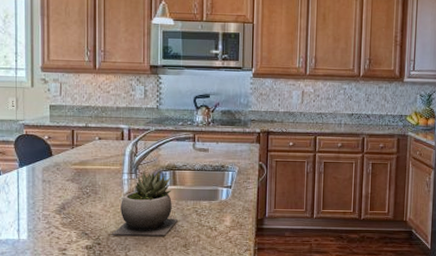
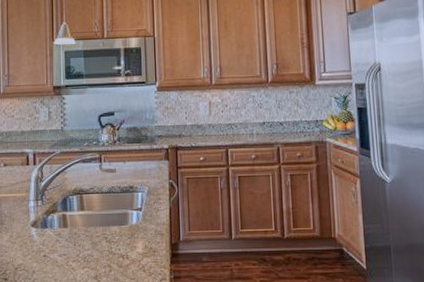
succulent plant: present [111,171,179,236] -> none [18,196,88,269]

